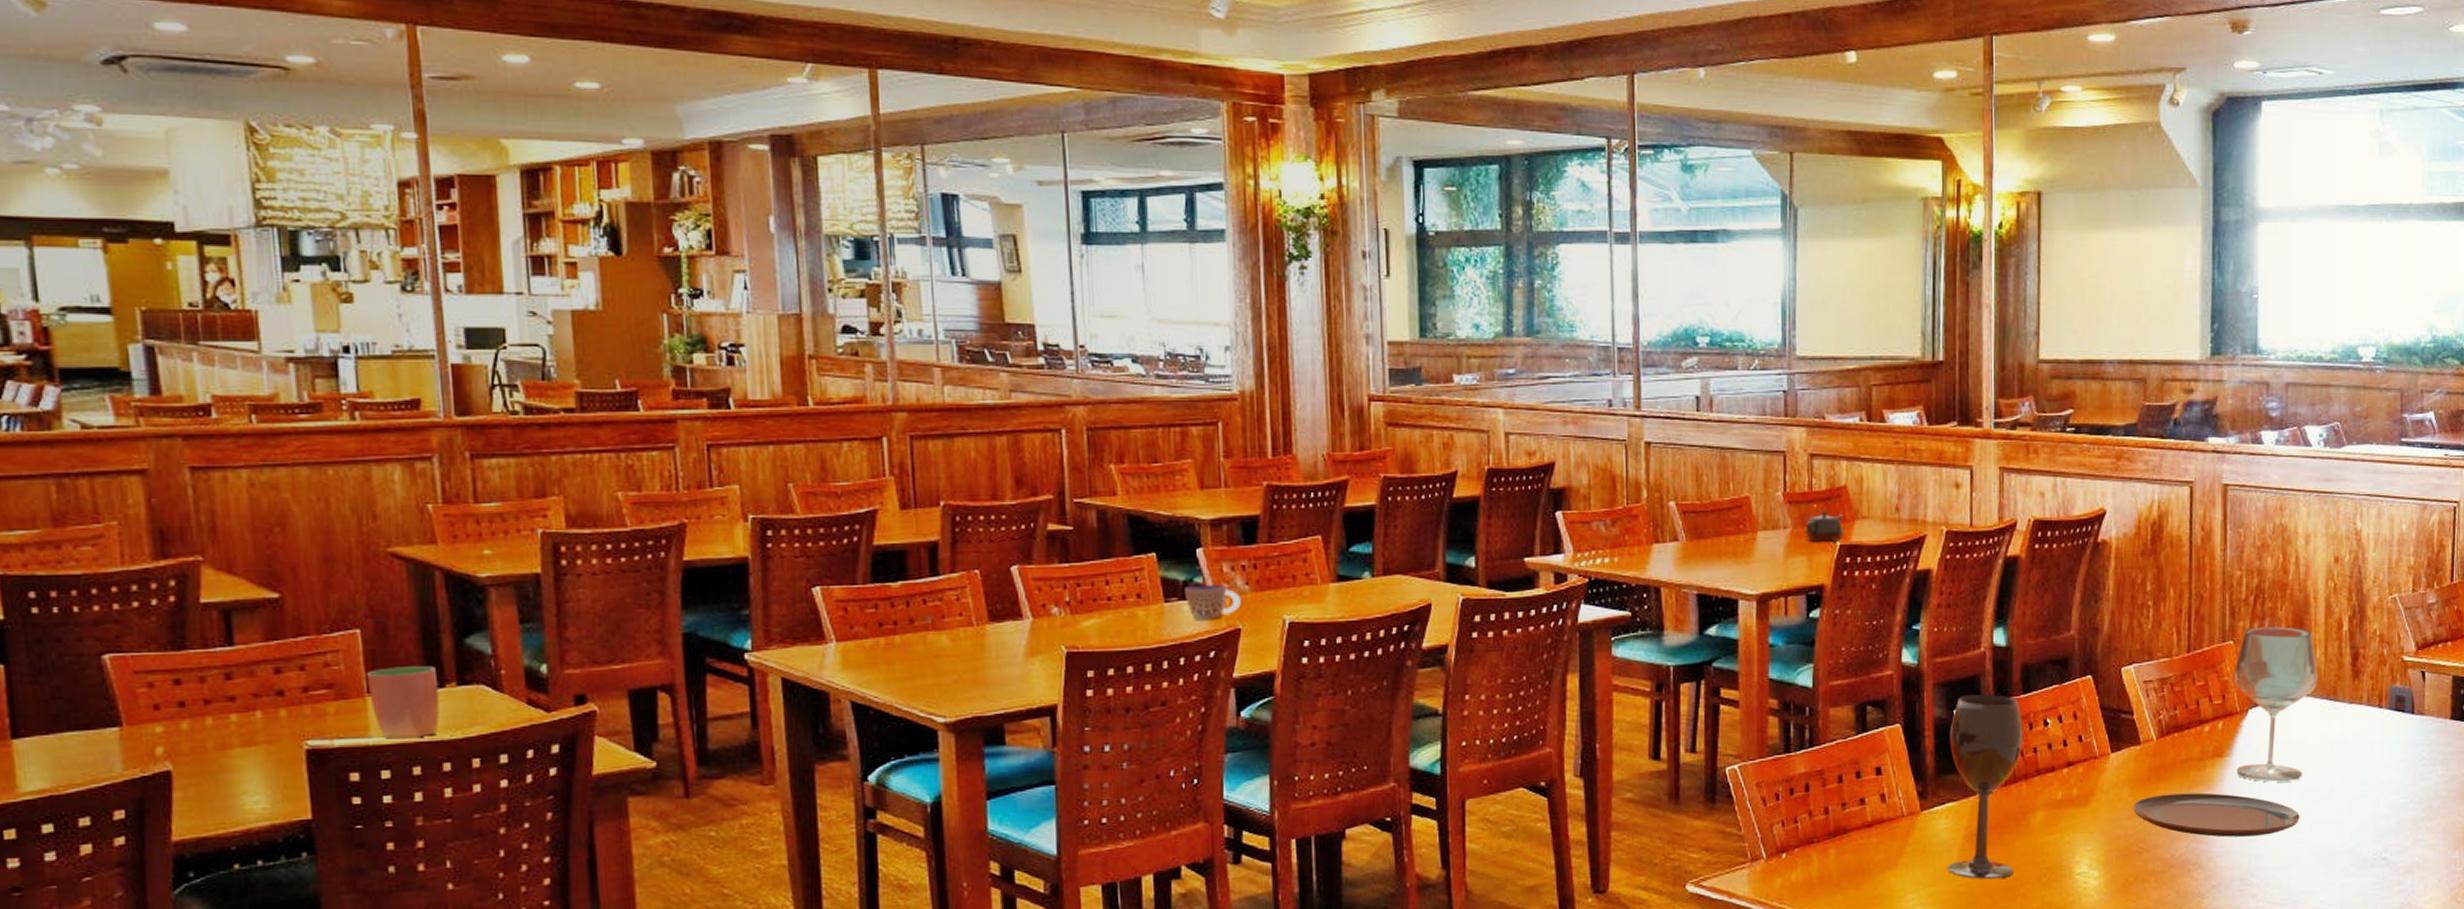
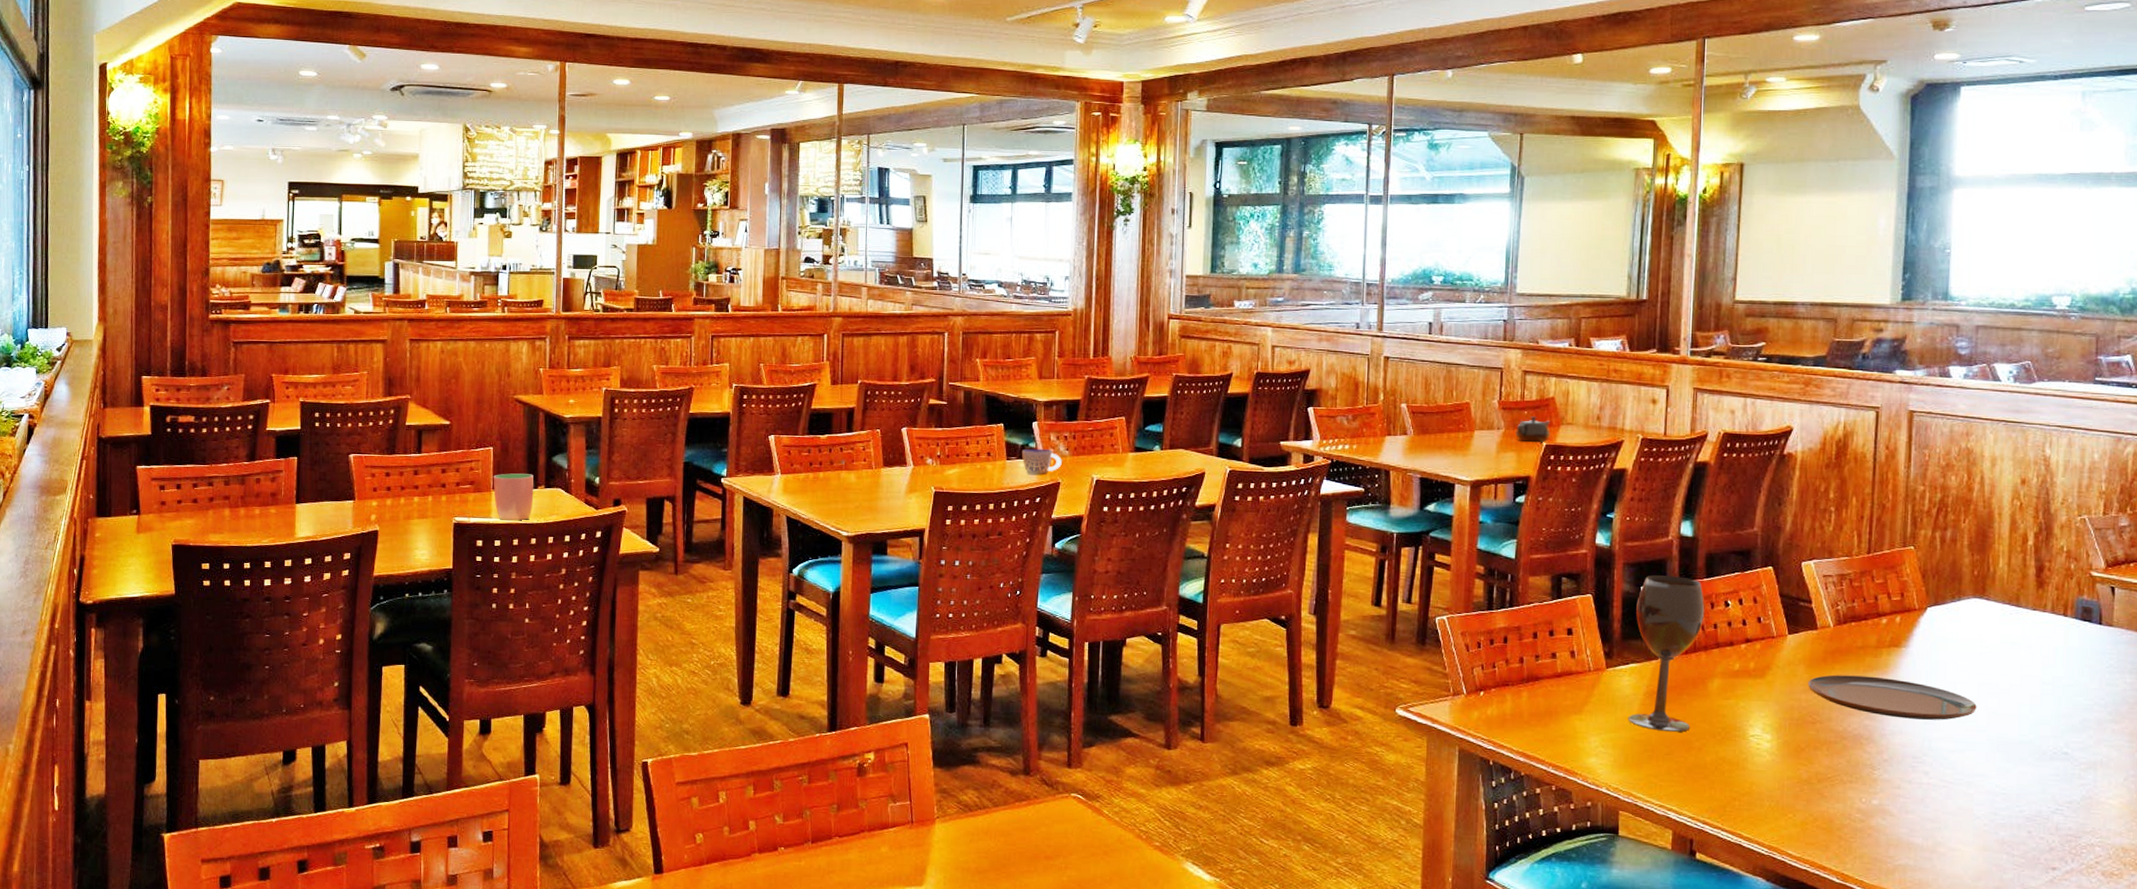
wine glass: present [2233,627,2318,782] -> none [1913,536,2001,675]

